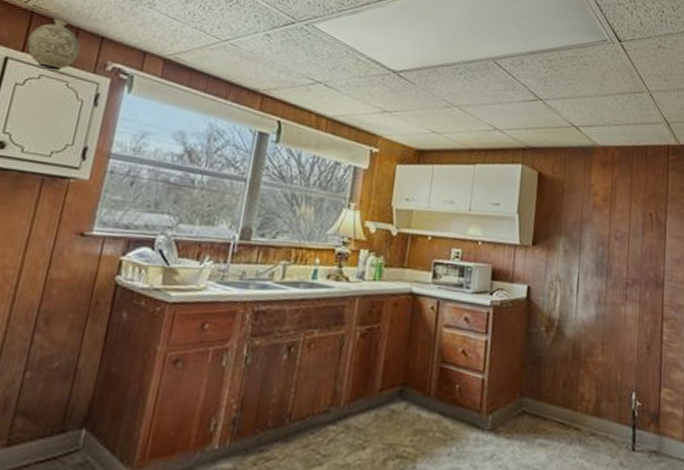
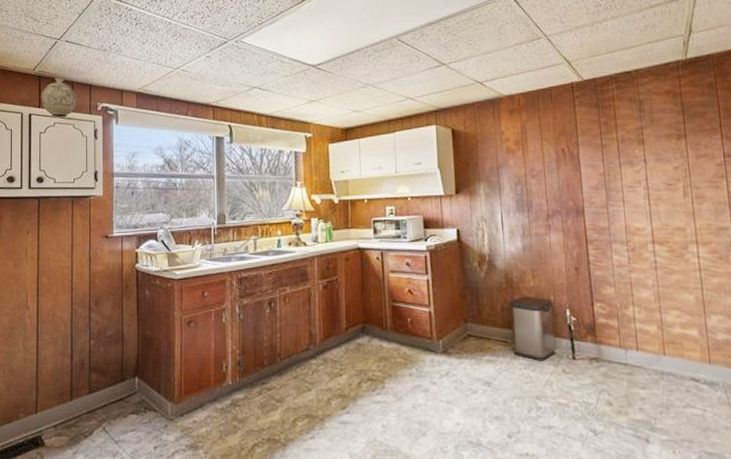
pedal bin: none [567,373,619,450] -> present [510,297,556,361]

